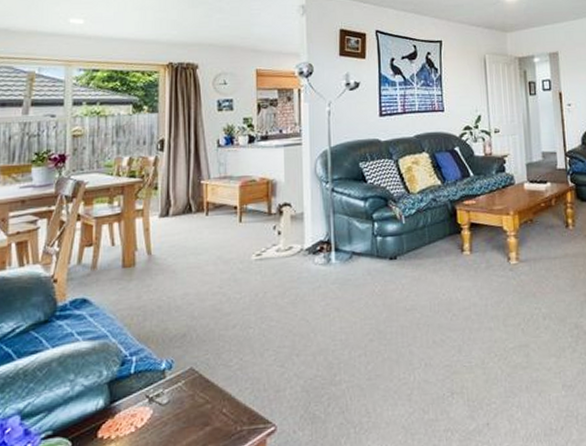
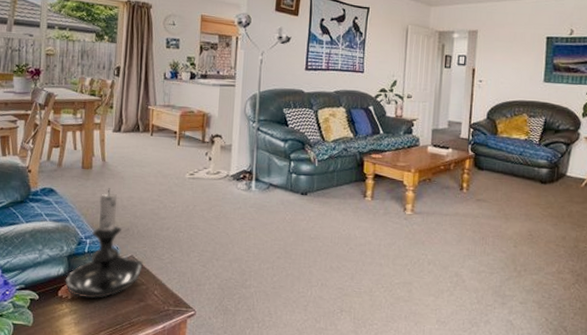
candle holder: none [106,287,207,434] -> present [65,188,144,299]

